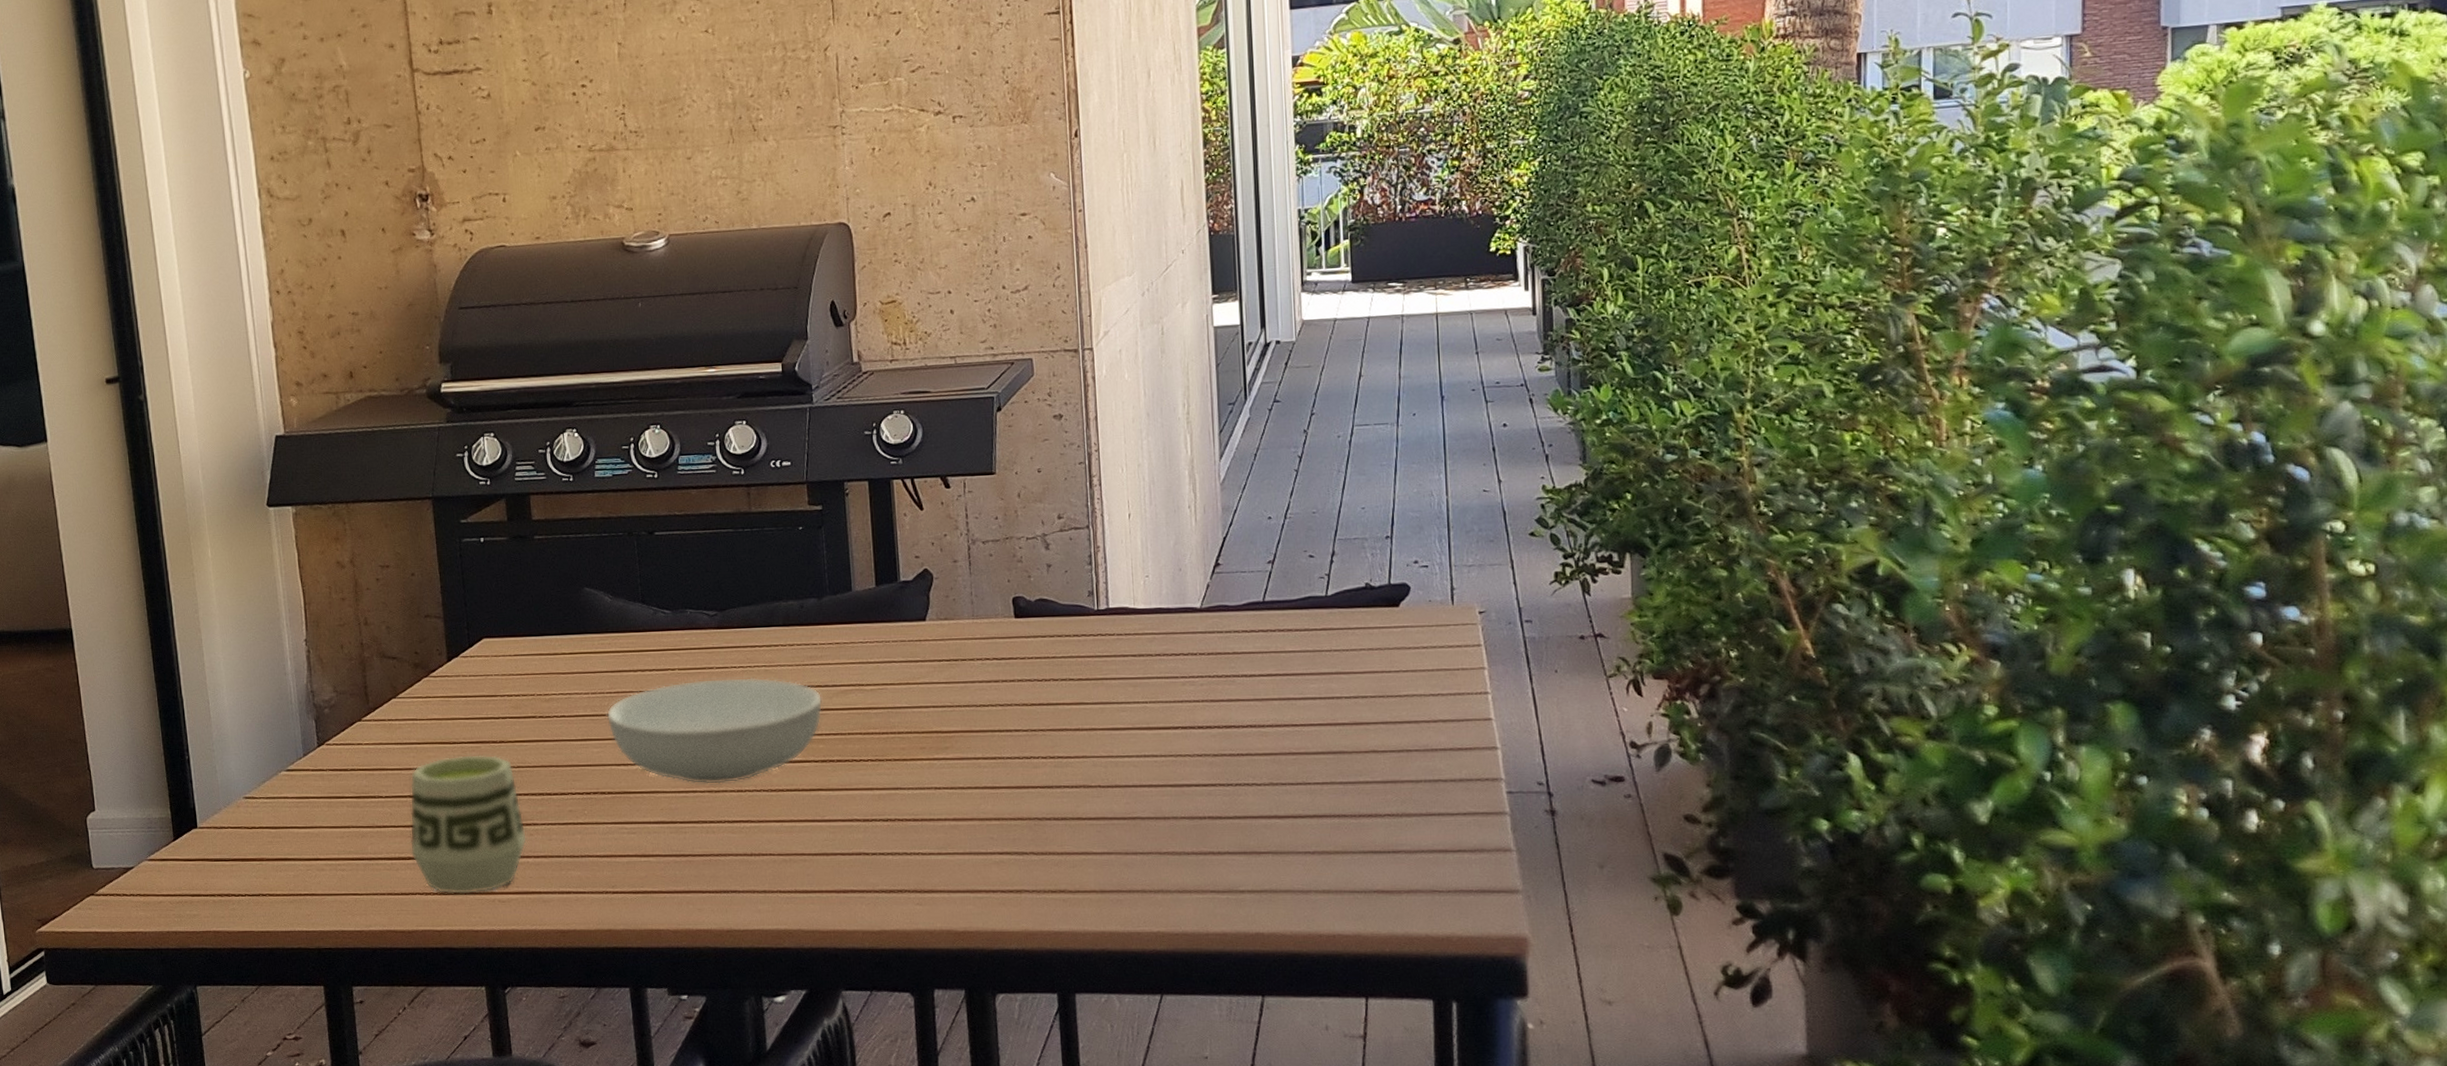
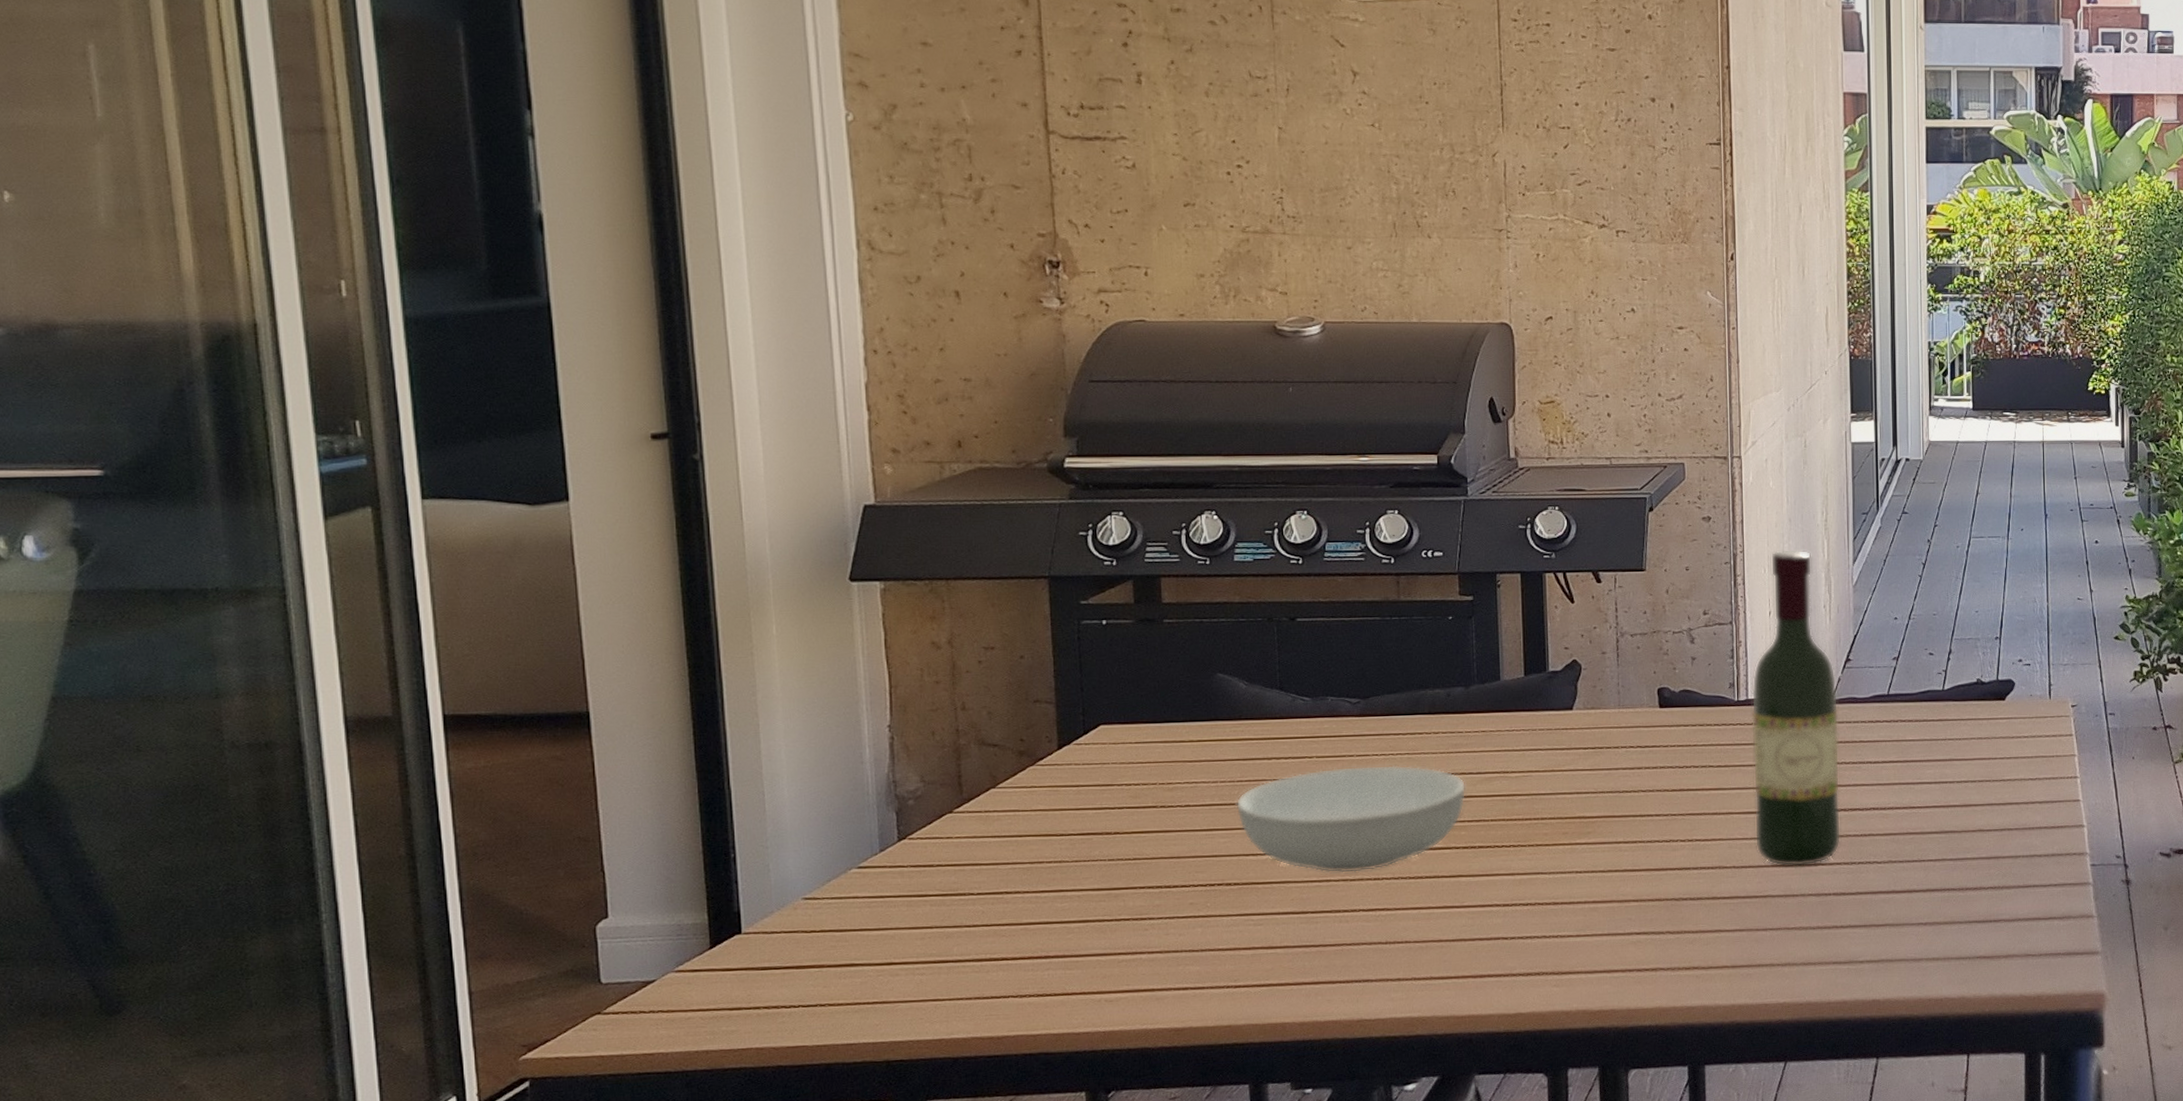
cup: present [409,754,528,895] -> none [1004,846,1142,996]
wine bottle: none [1112,446,1216,787] -> present [1751,550,1841,867]

